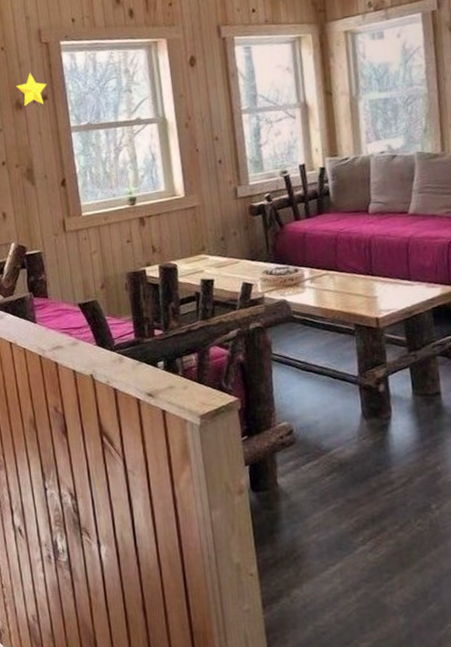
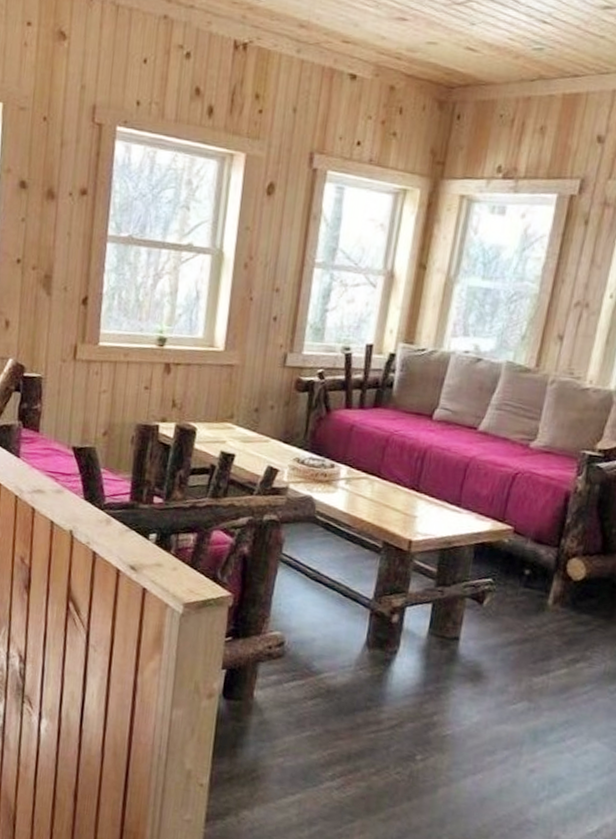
decorative star: present [16,73,47,107] -> none [52,157,90,200]

